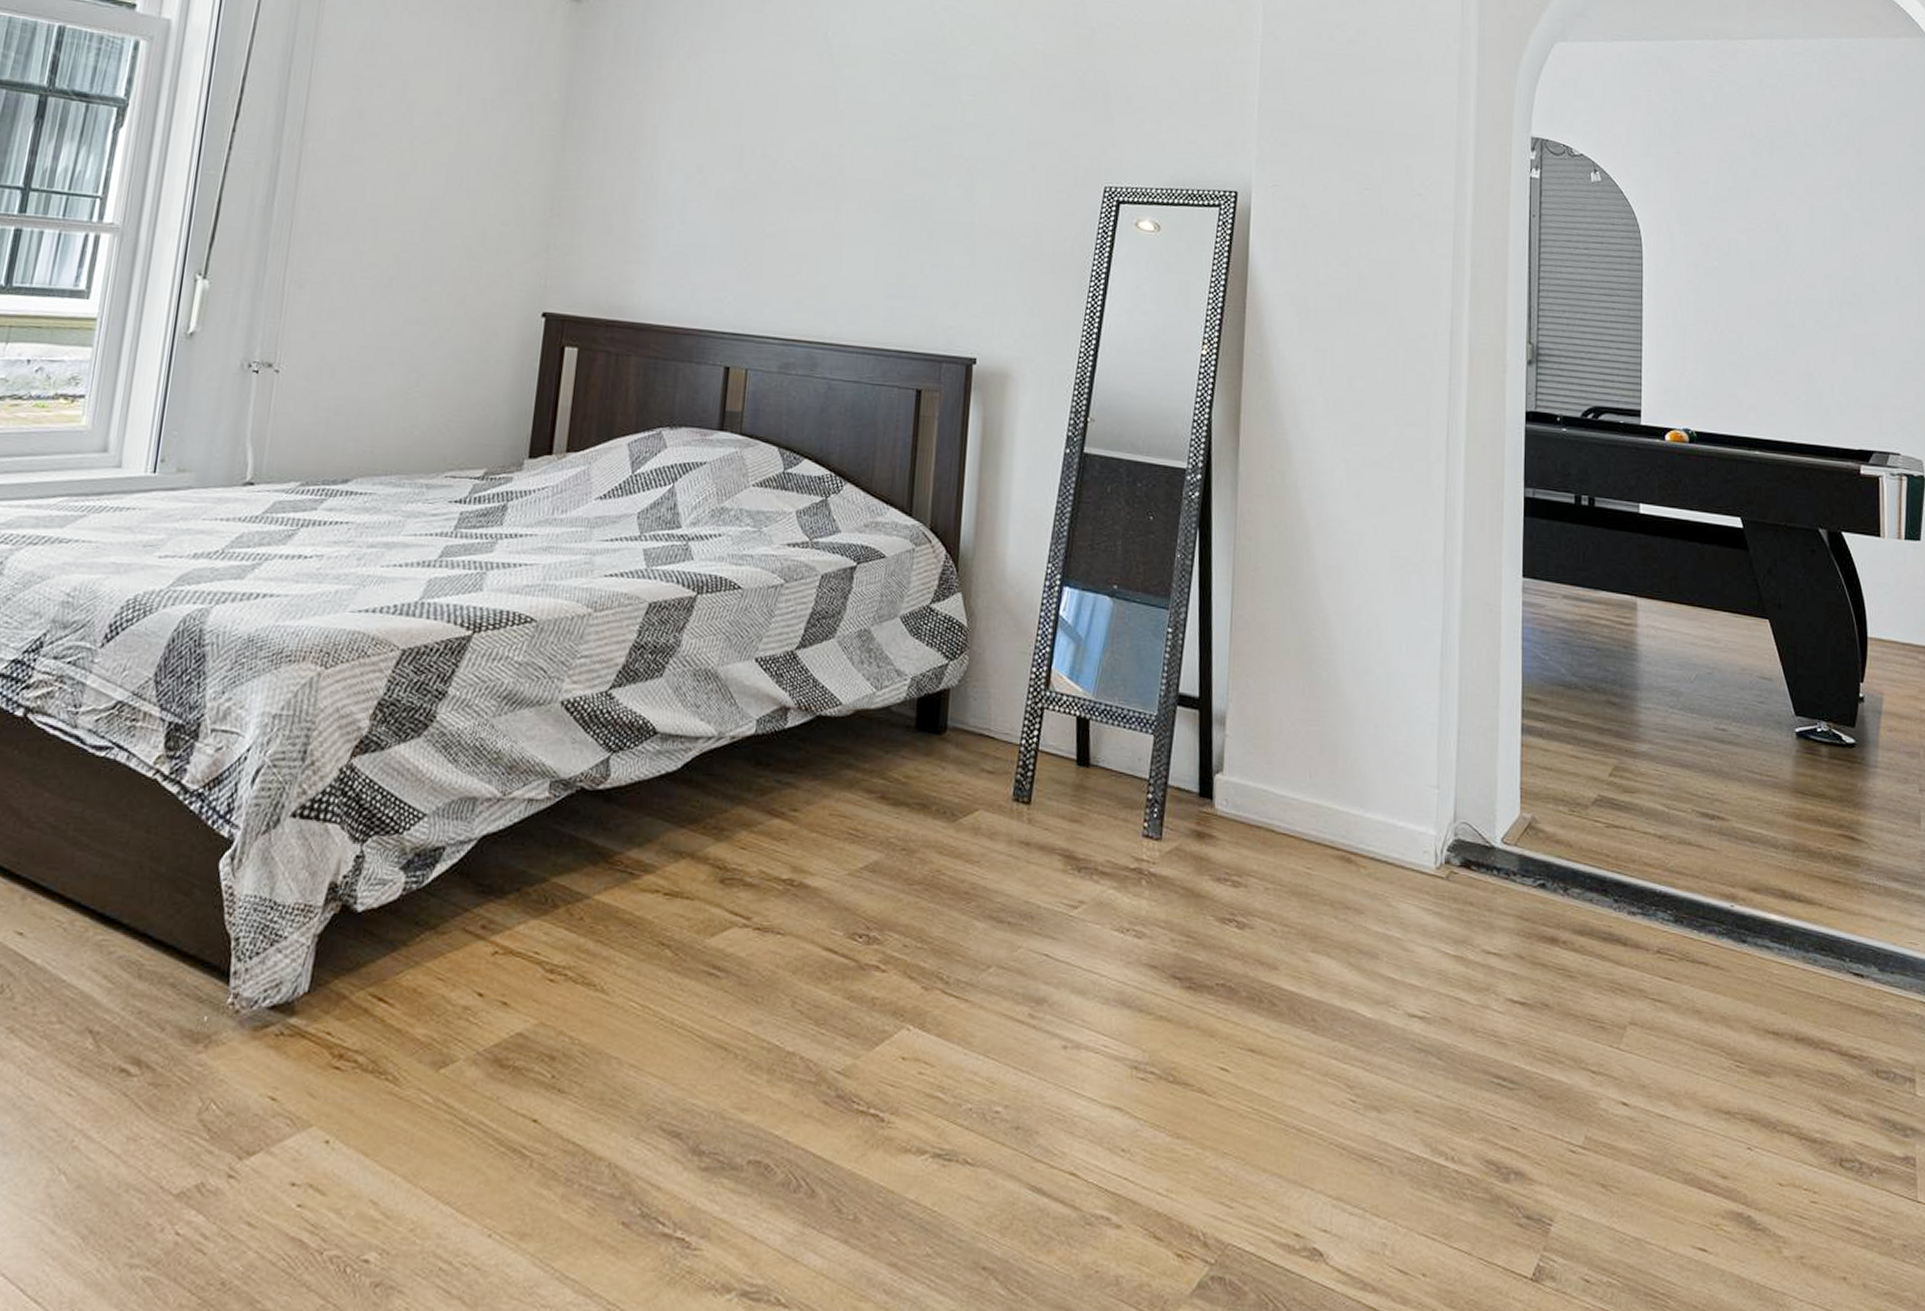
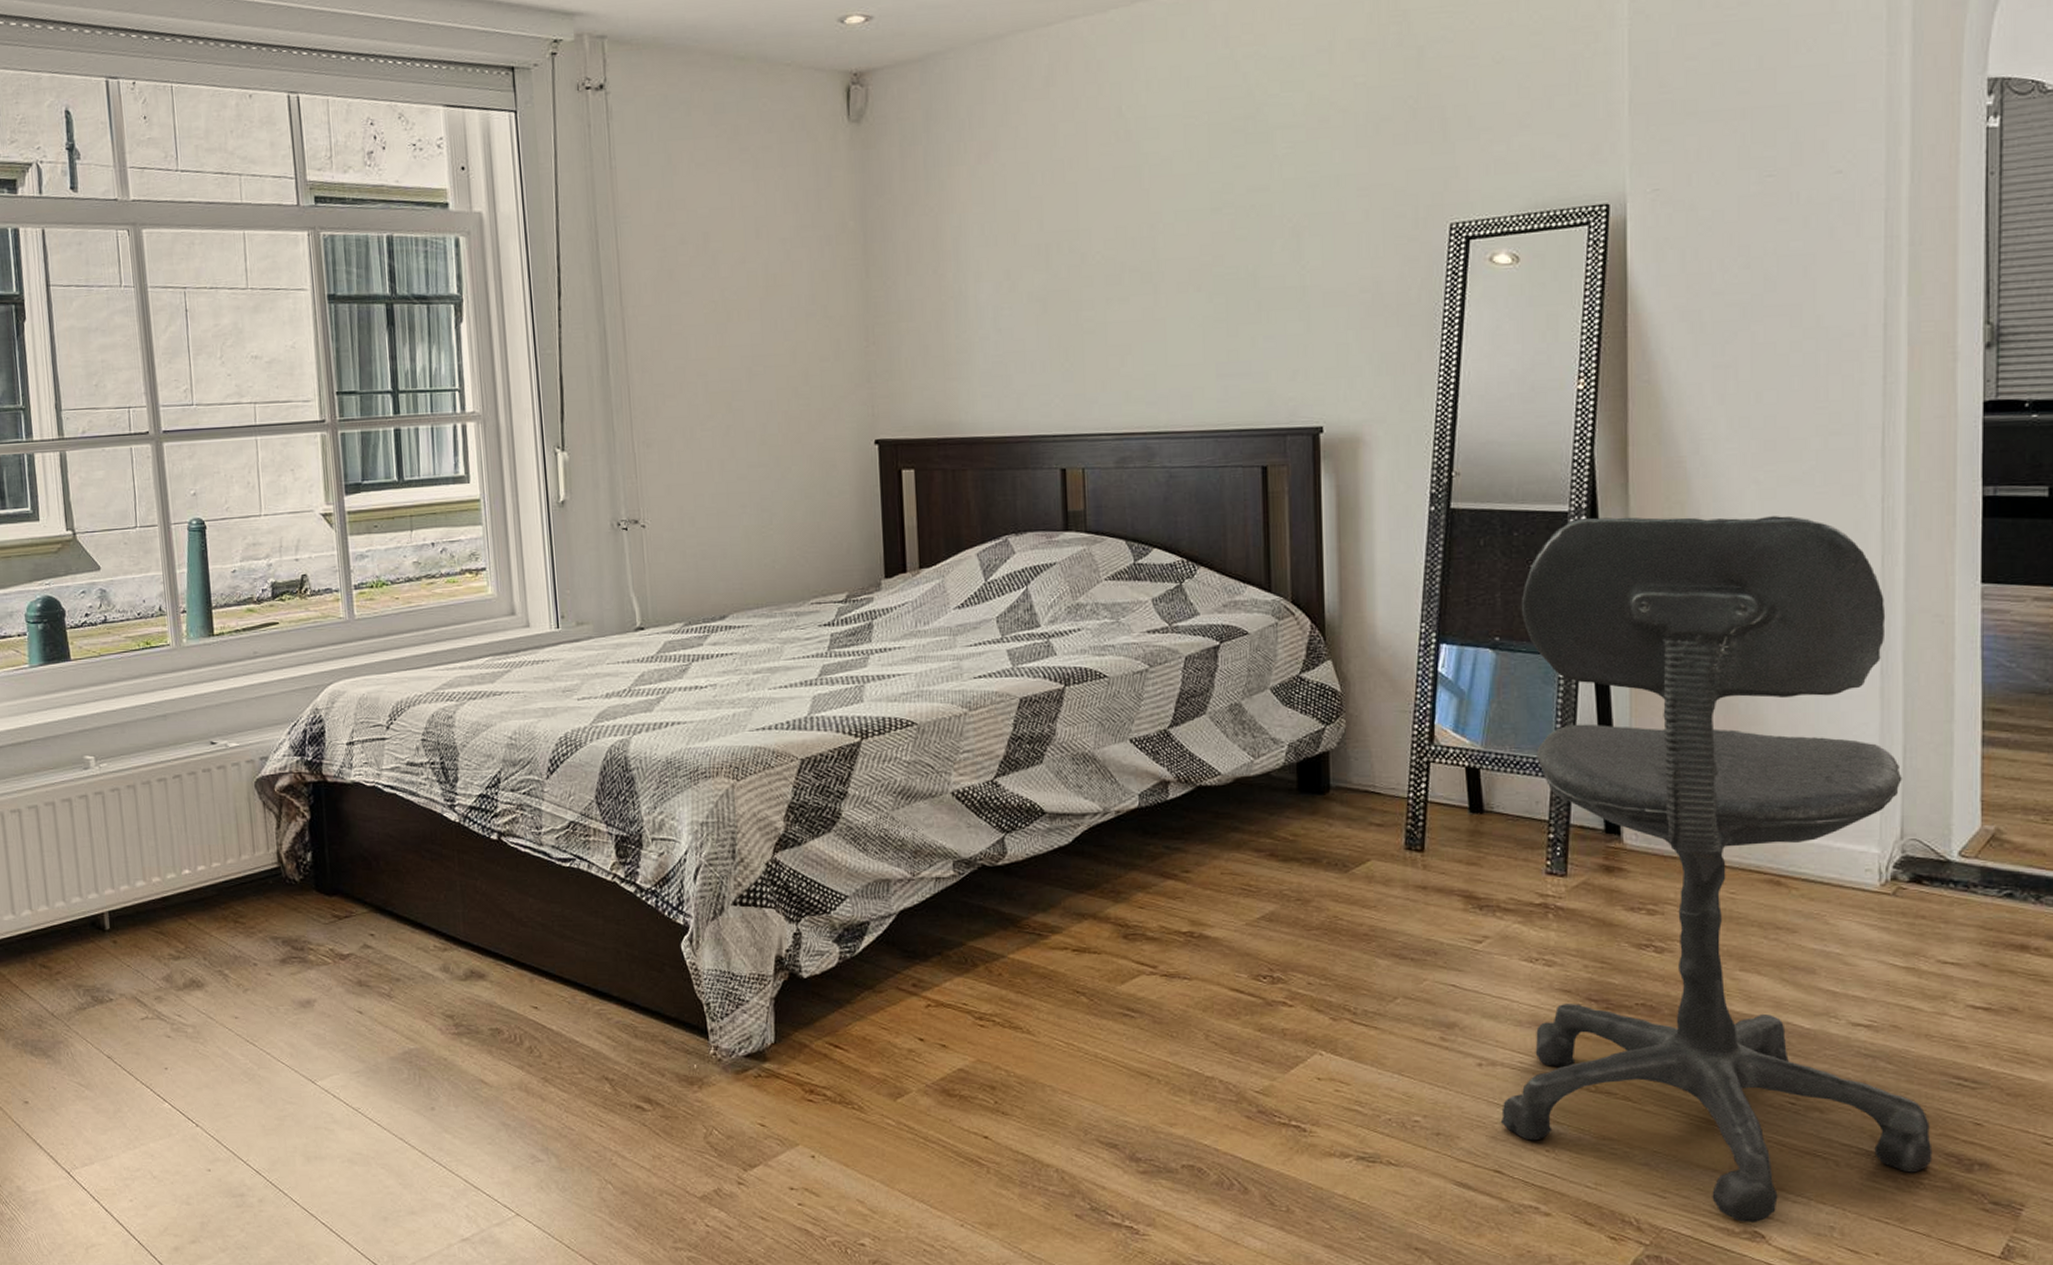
office chair: none [1080,477,1475,1239] -> present [1500,515,1933,1224]

